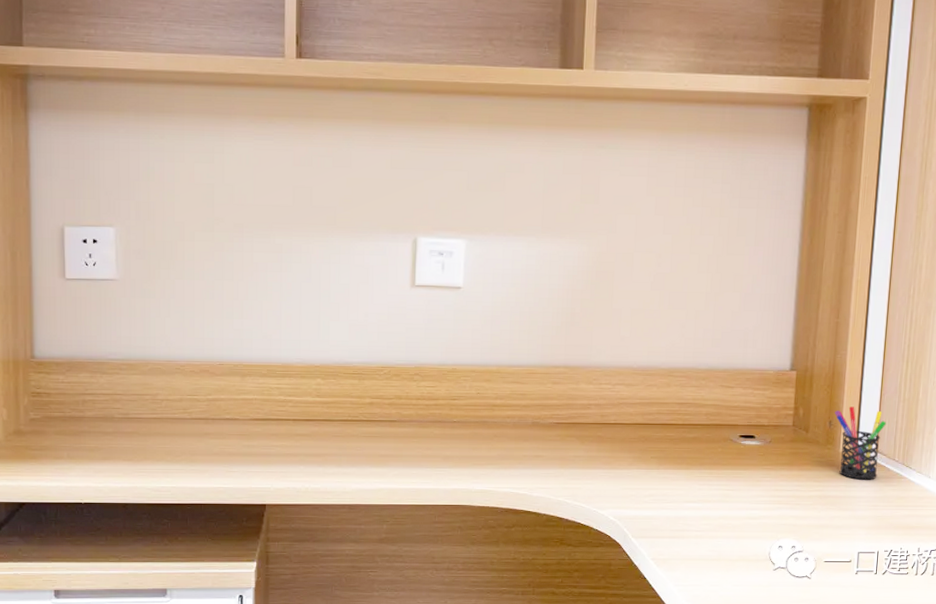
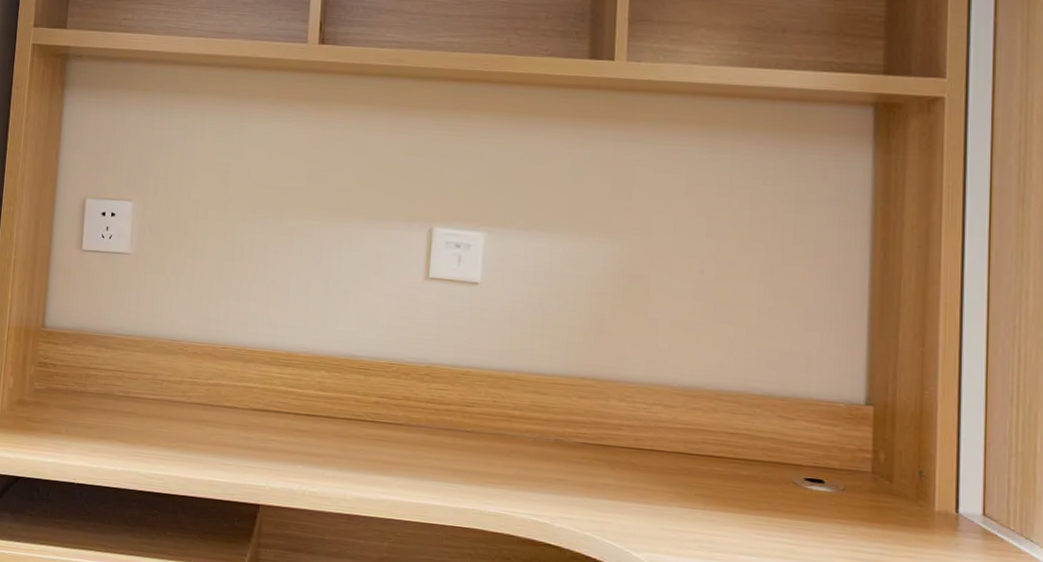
pen holder: present [835,406,887,480] -> none [926,455,996,551]

